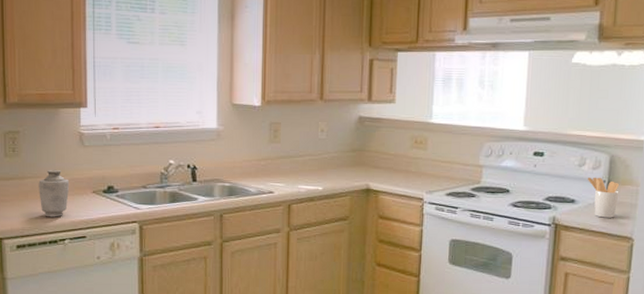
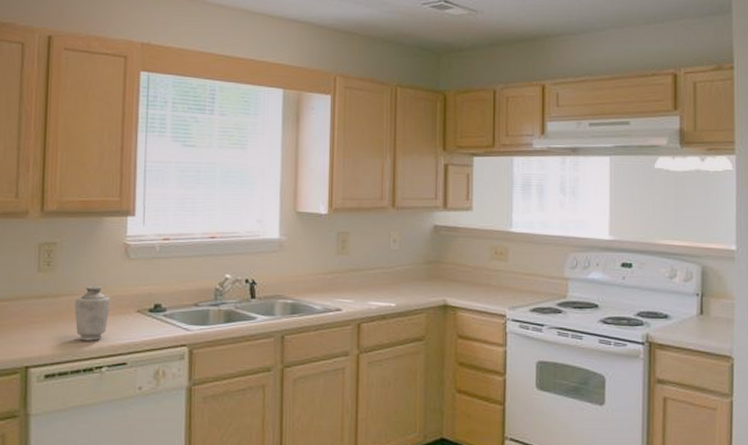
utensil holder: present [588,178,619,218] -> none [680,291,713,335]

